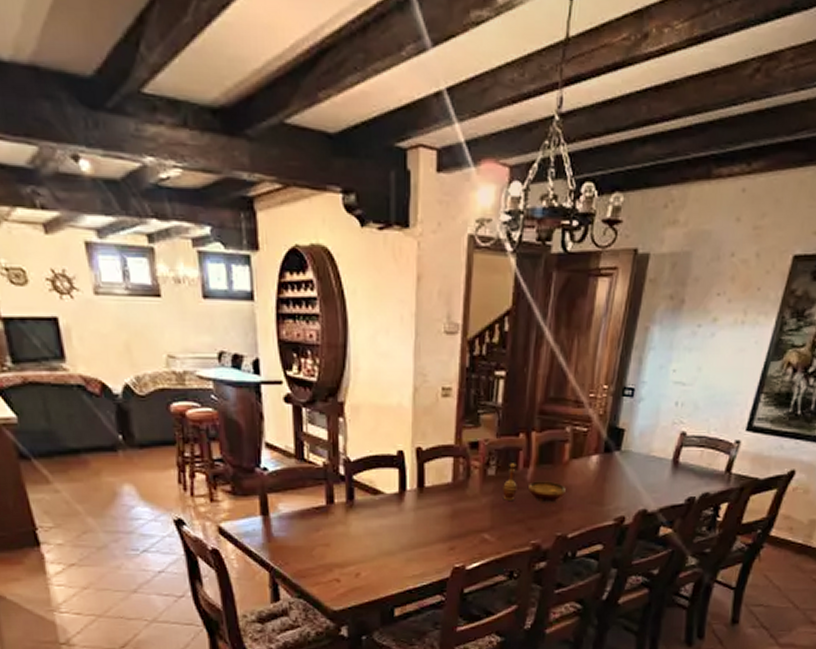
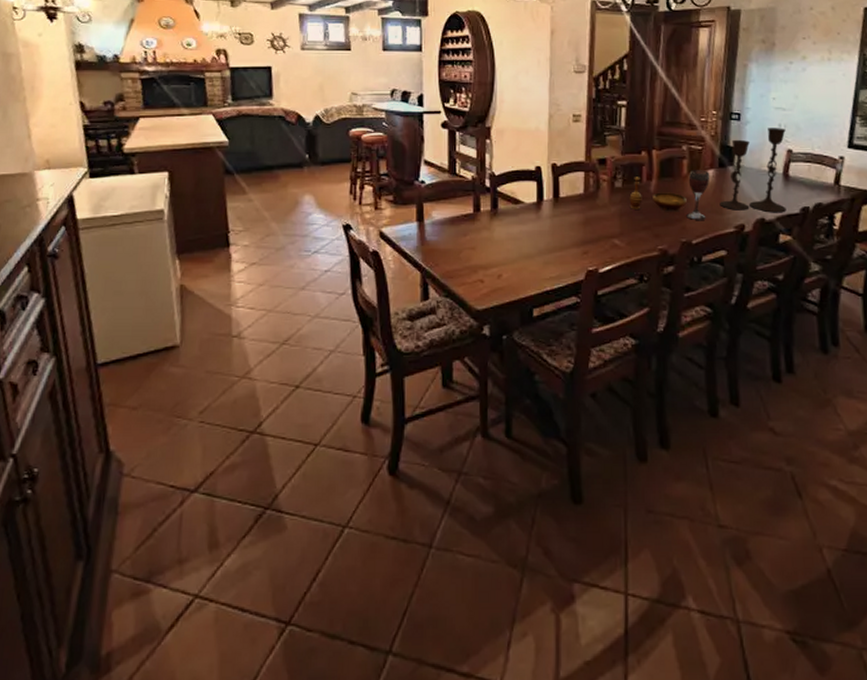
cup: none [564,455,594,512] -> present [686,170,710,220]
candlestick: none [601,406,682,504] -> present [719,128,786,213]

